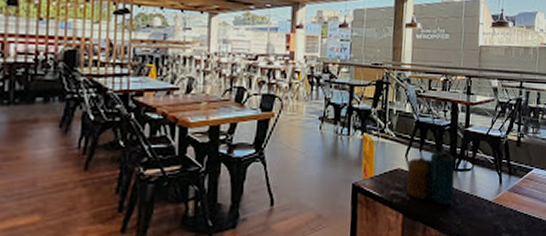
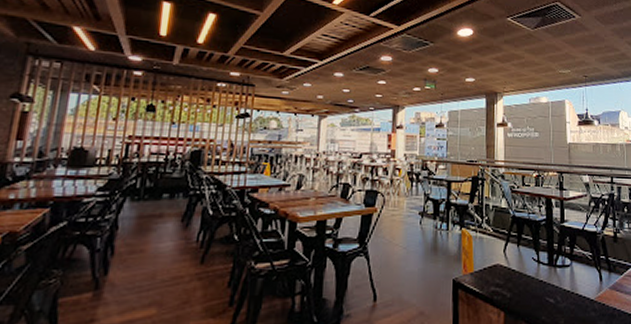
candle: present [406,151,456,205] -> none [506,247,555,303]

